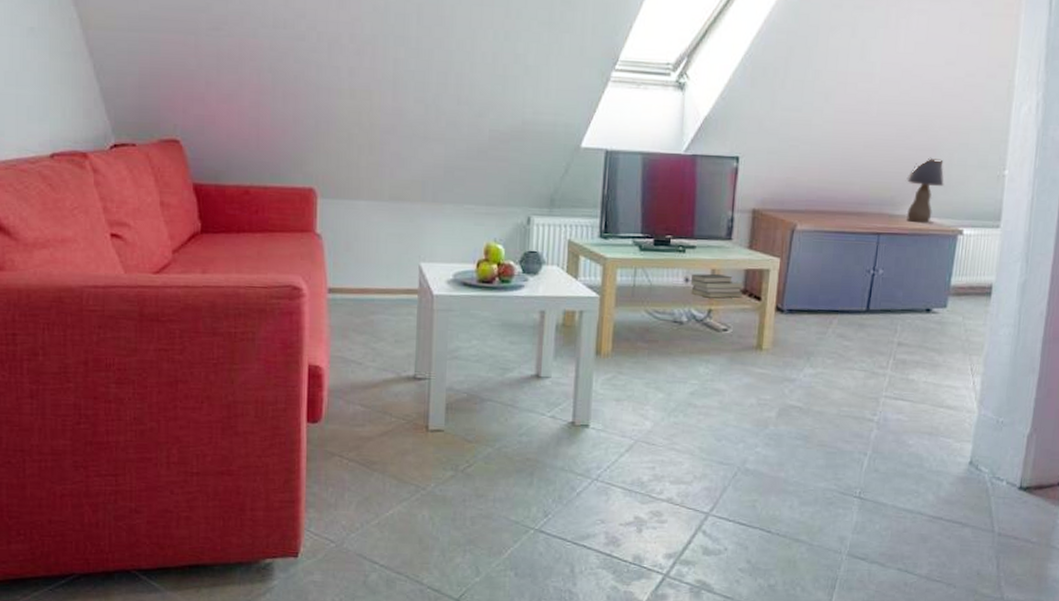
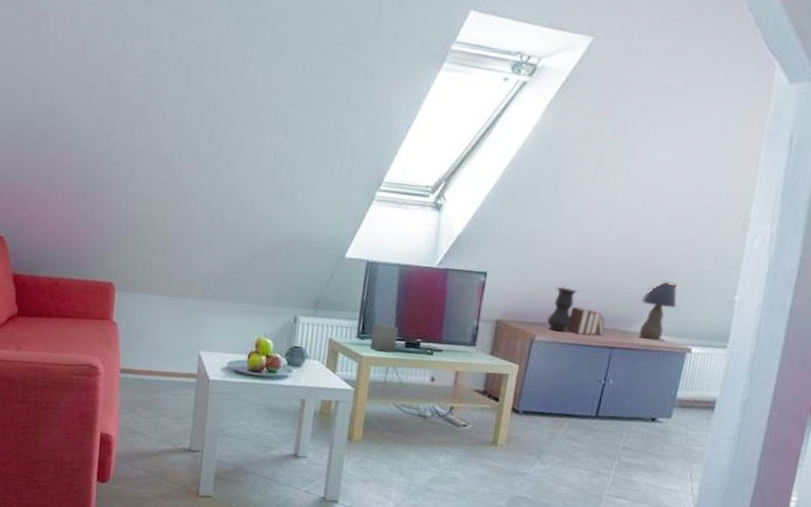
speaker: none [614,221,646,253] -> present [369,324,399,353]
books: present [690,273,743,298] -> none [435,374,483,398]
vase: none [808,170,838,220] -> present [547,287,578,333]
books: none [829,191,870,222] -> present [567,307,605,336]

